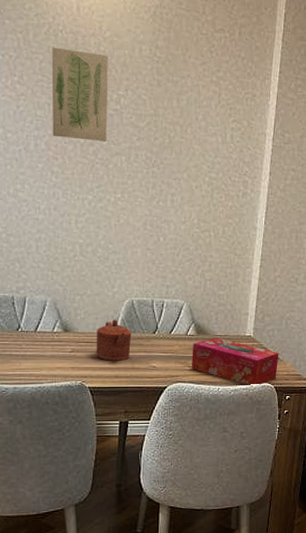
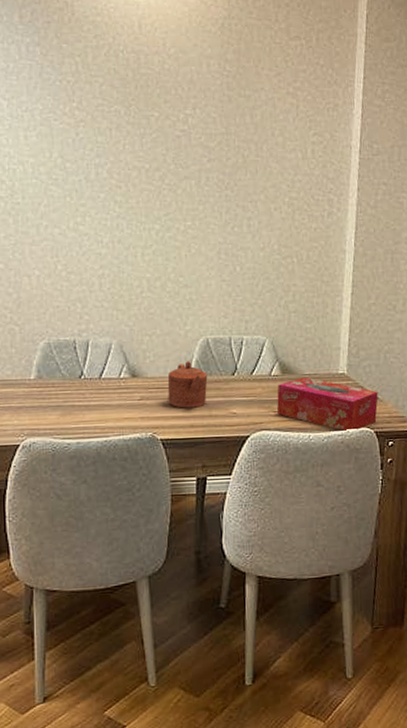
wall art: present [51,47,108,141] -> none [113,68,175,165]

